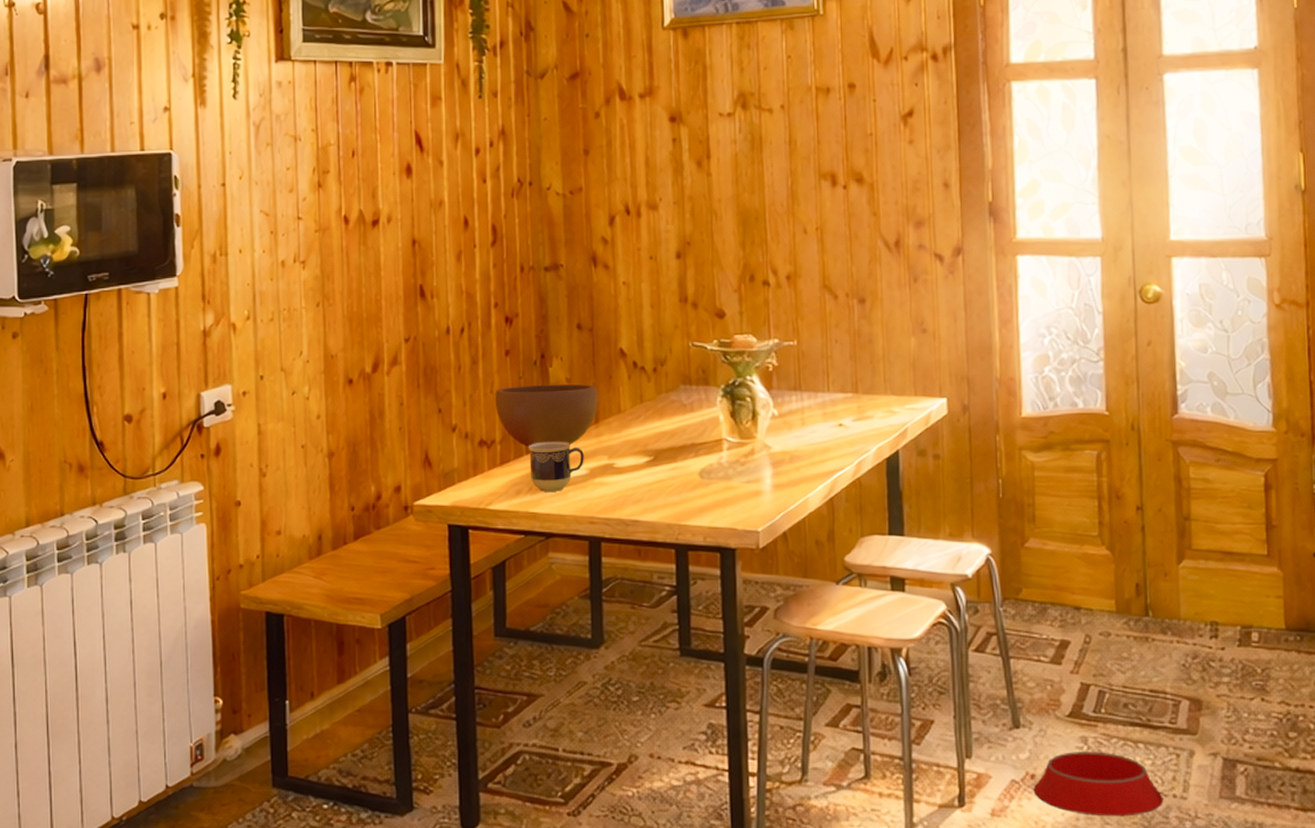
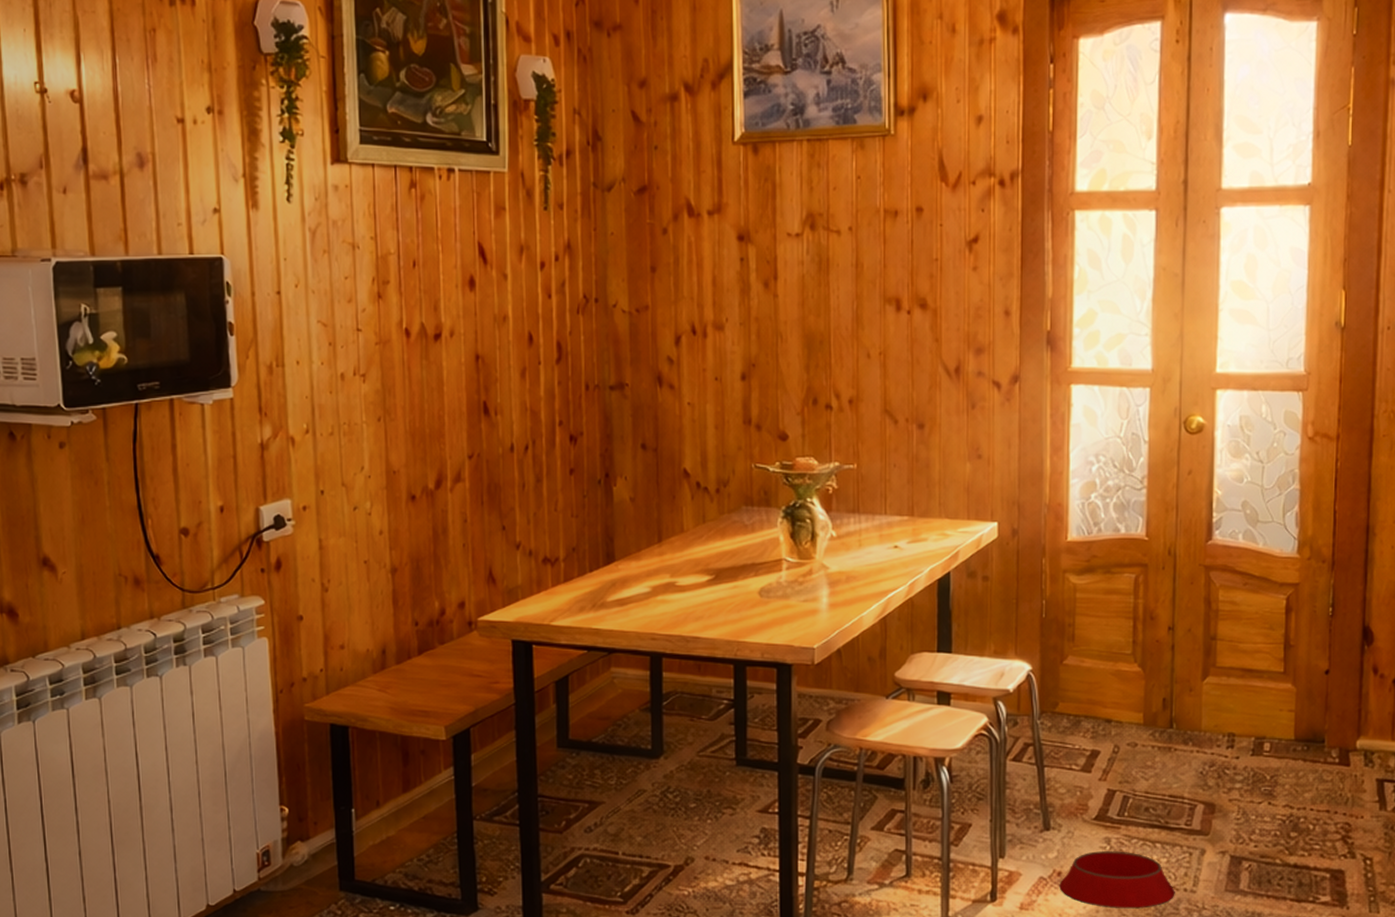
bowl: present [494,383,598,447] -> none [558,503,661,565]
cup: present [528,441,584,492] -> none [591,559,647,609]

